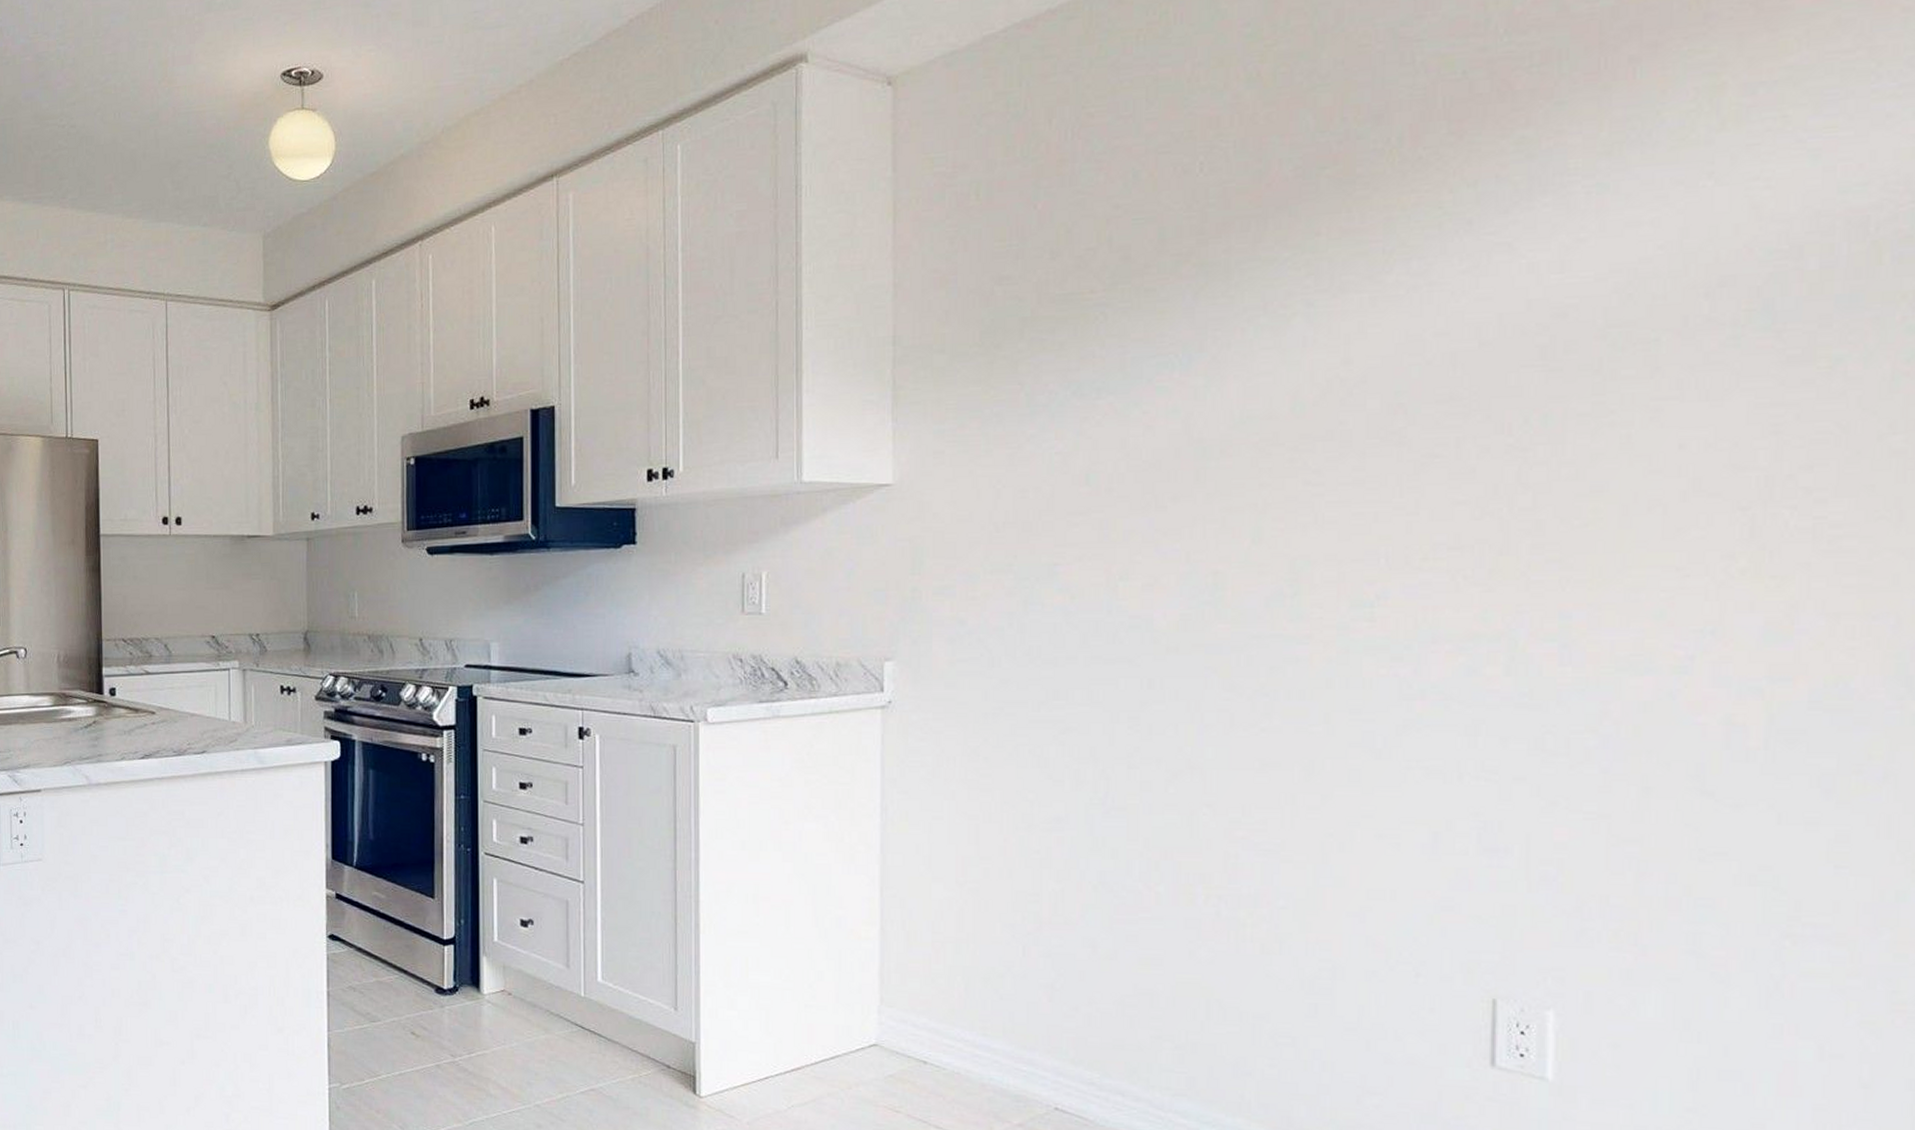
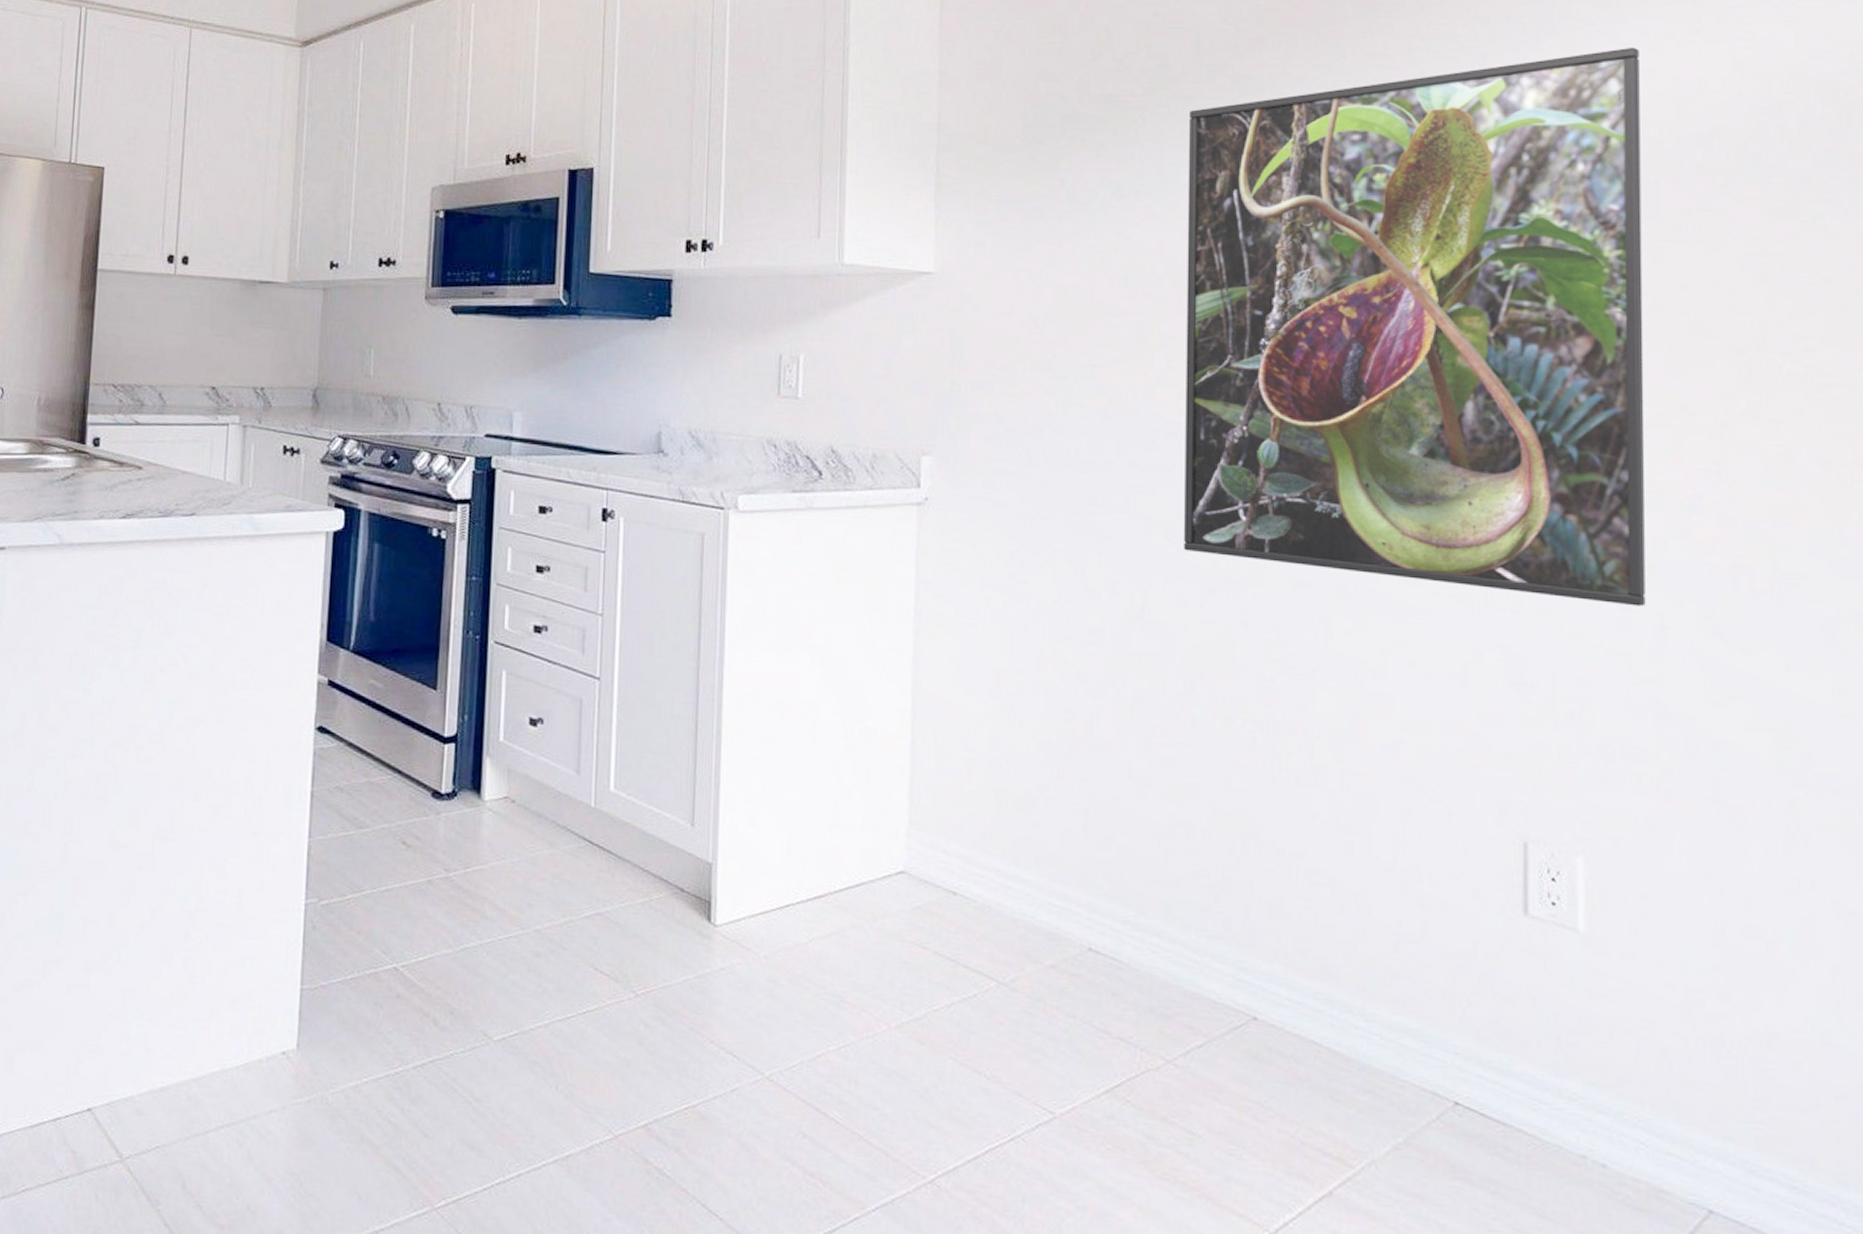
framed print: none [1148,197,1643,769] -> present [1184,46,1646,607]

